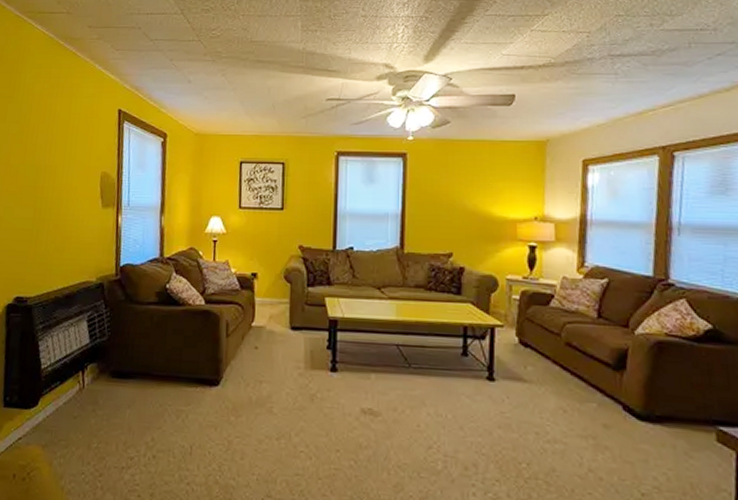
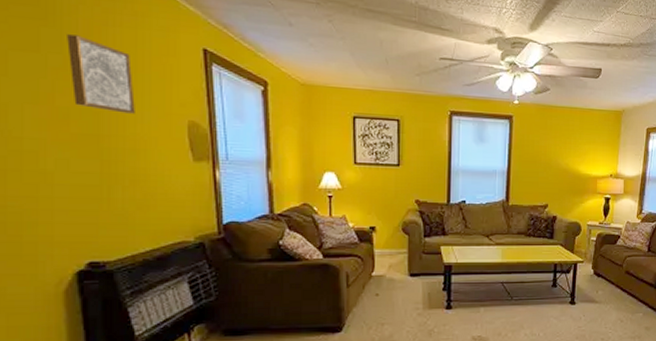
wall art: none [22,107,65,168] -> present [67,34,135,114]

